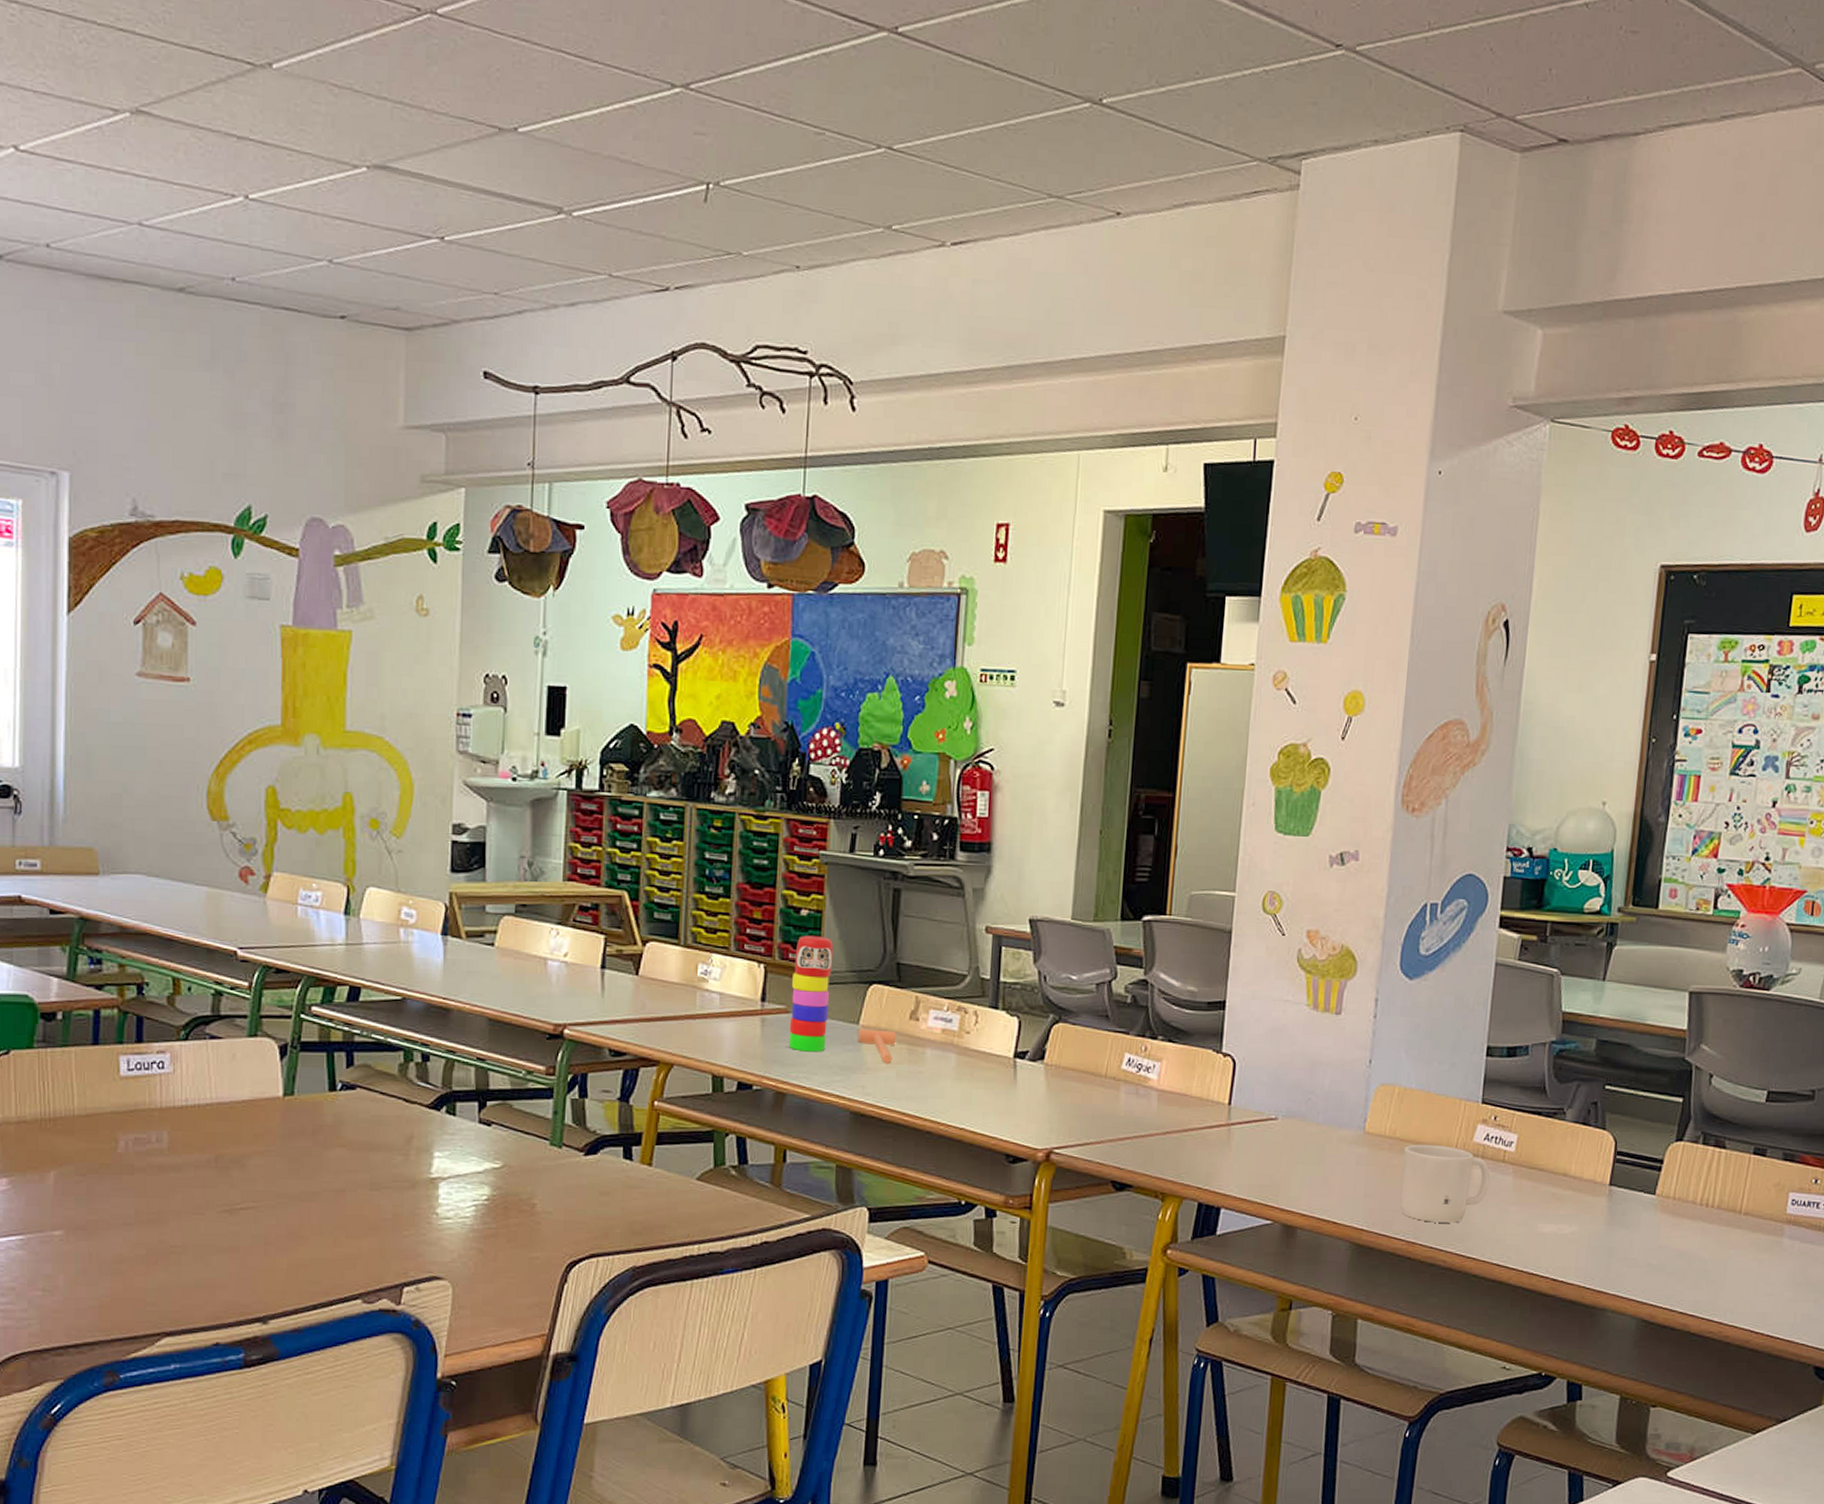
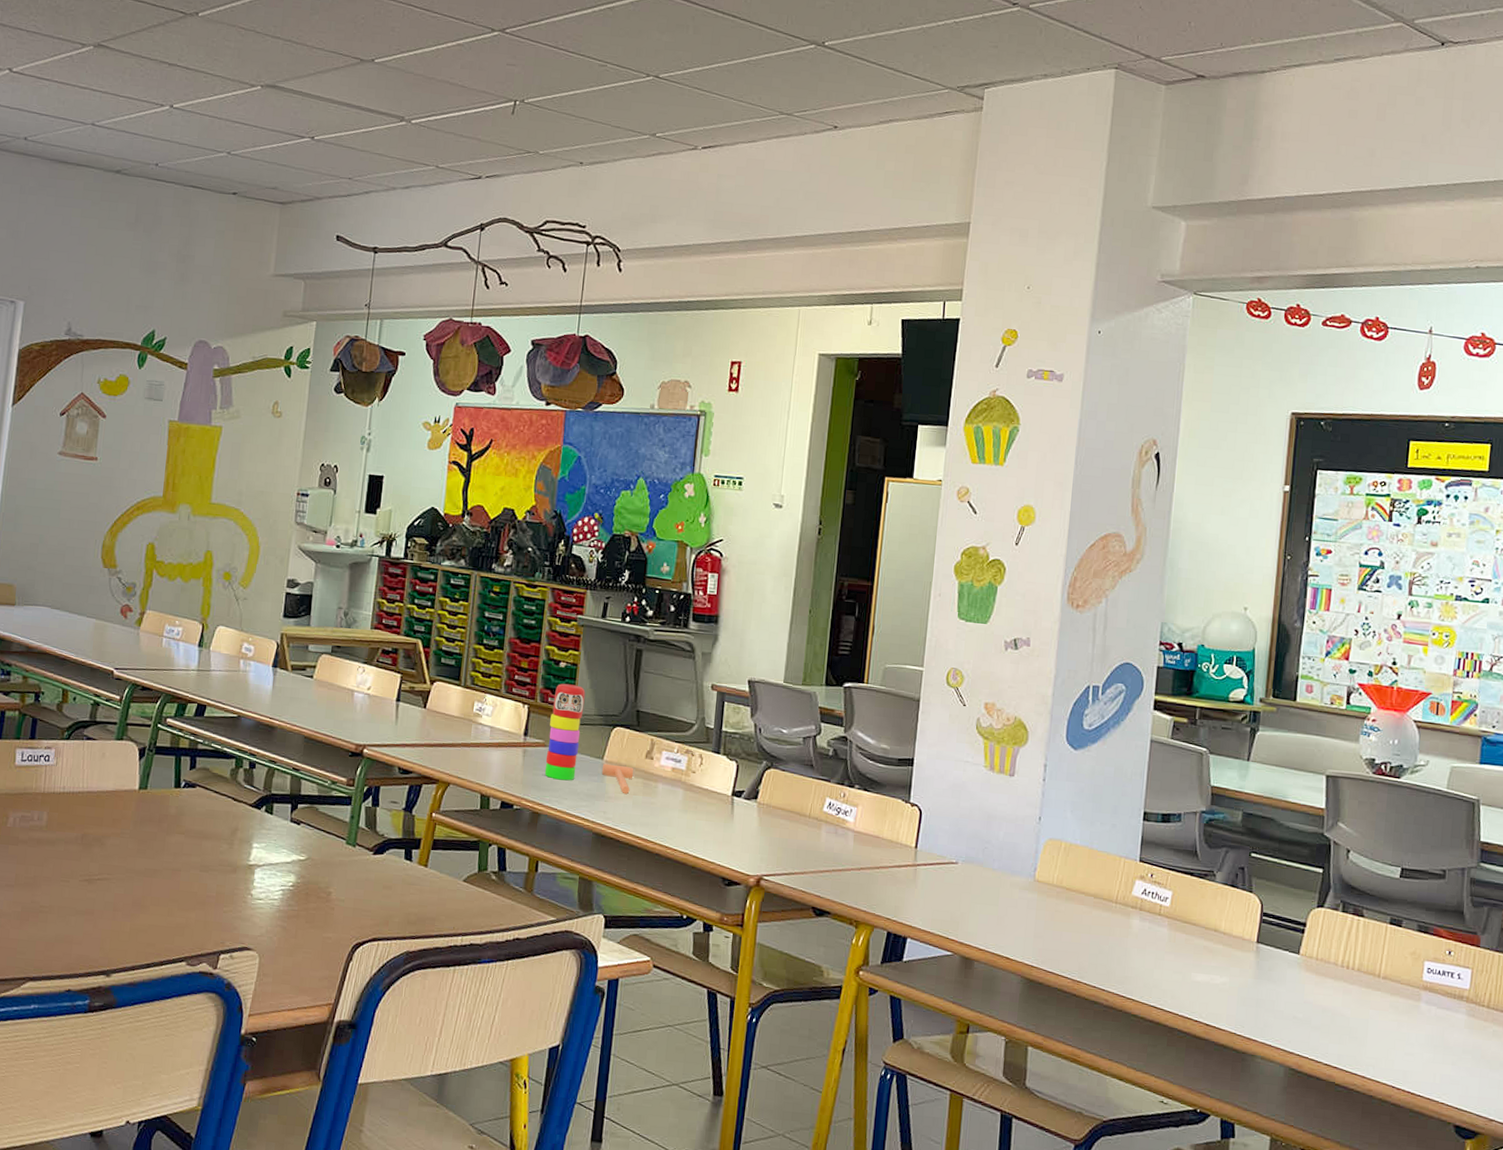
mug: present [1400,1144,1491,1223] -> none [1066,893,1148,967]

